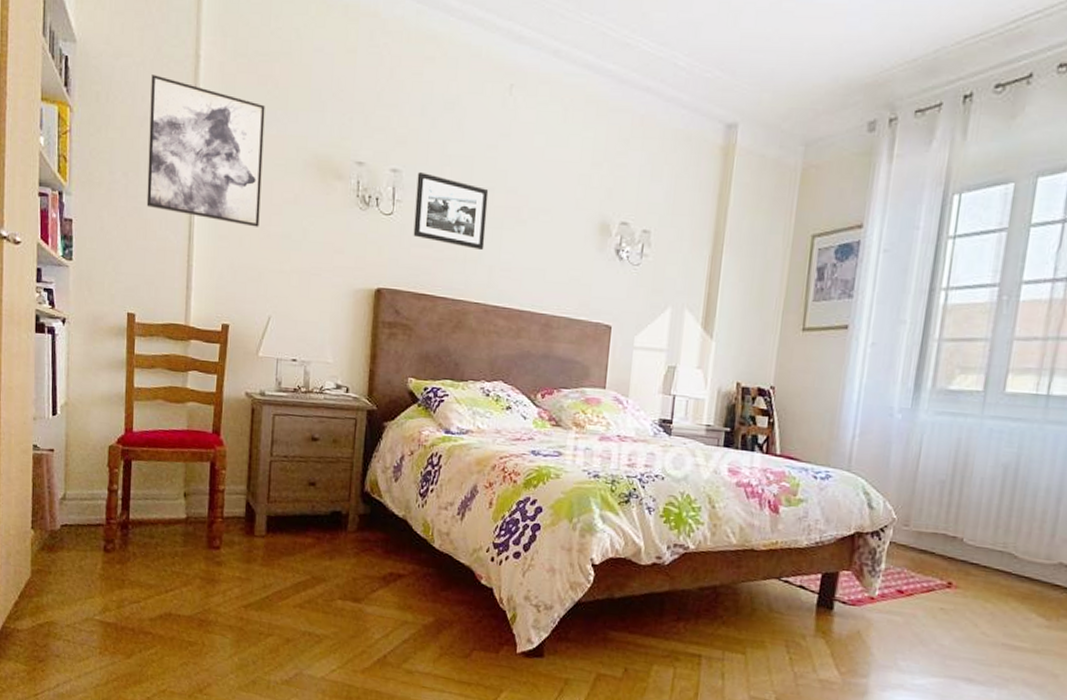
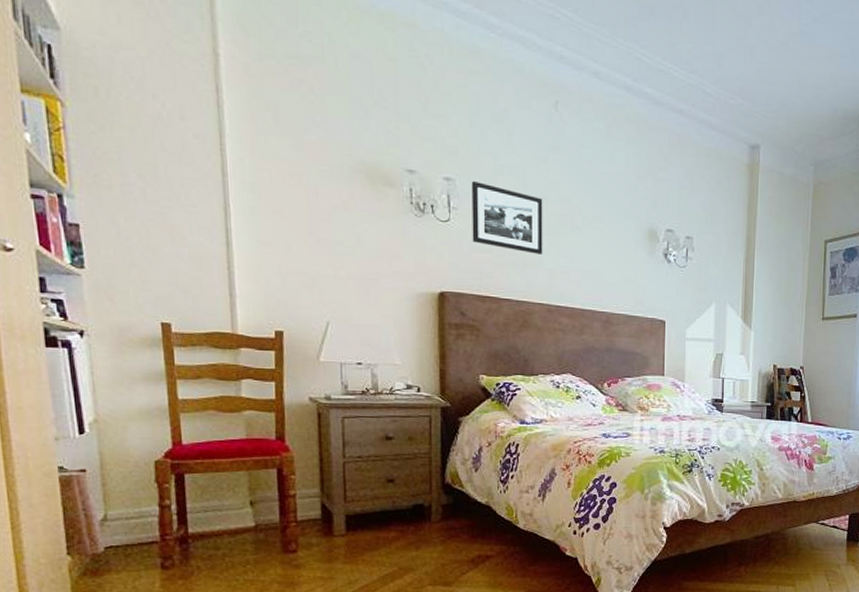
wall art: present [146,75,265,227] -> none [162,71,307,233]

